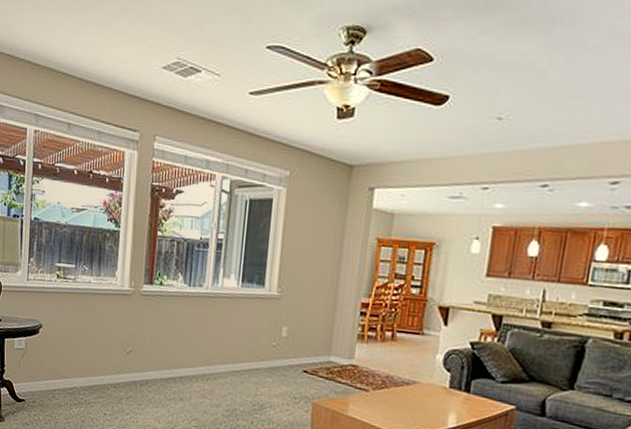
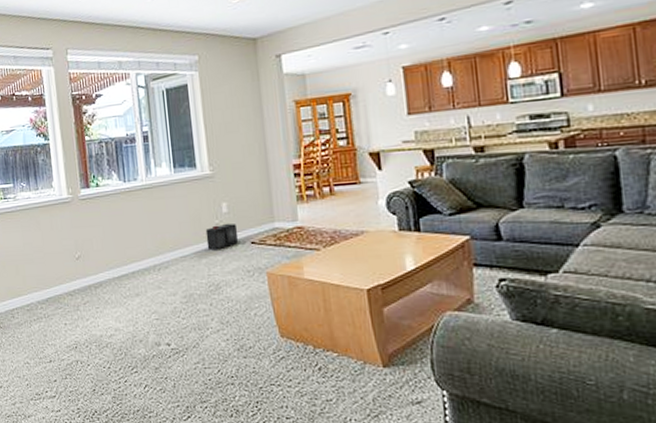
speaker: none [259,347,293,372] -> present [205,223,239,251]

